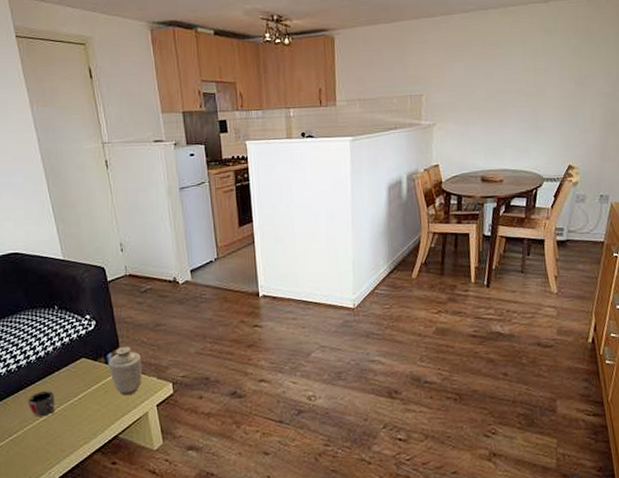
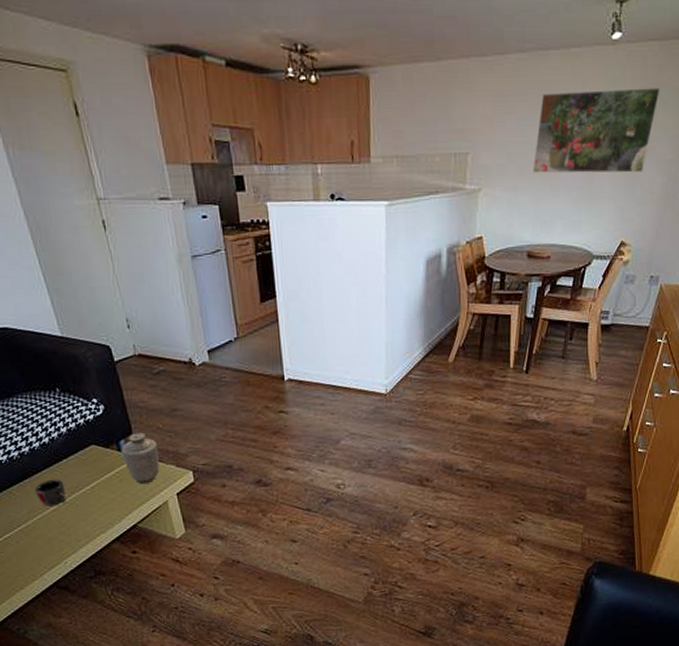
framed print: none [481,35,592,109] -> present [532,88,661,173]

